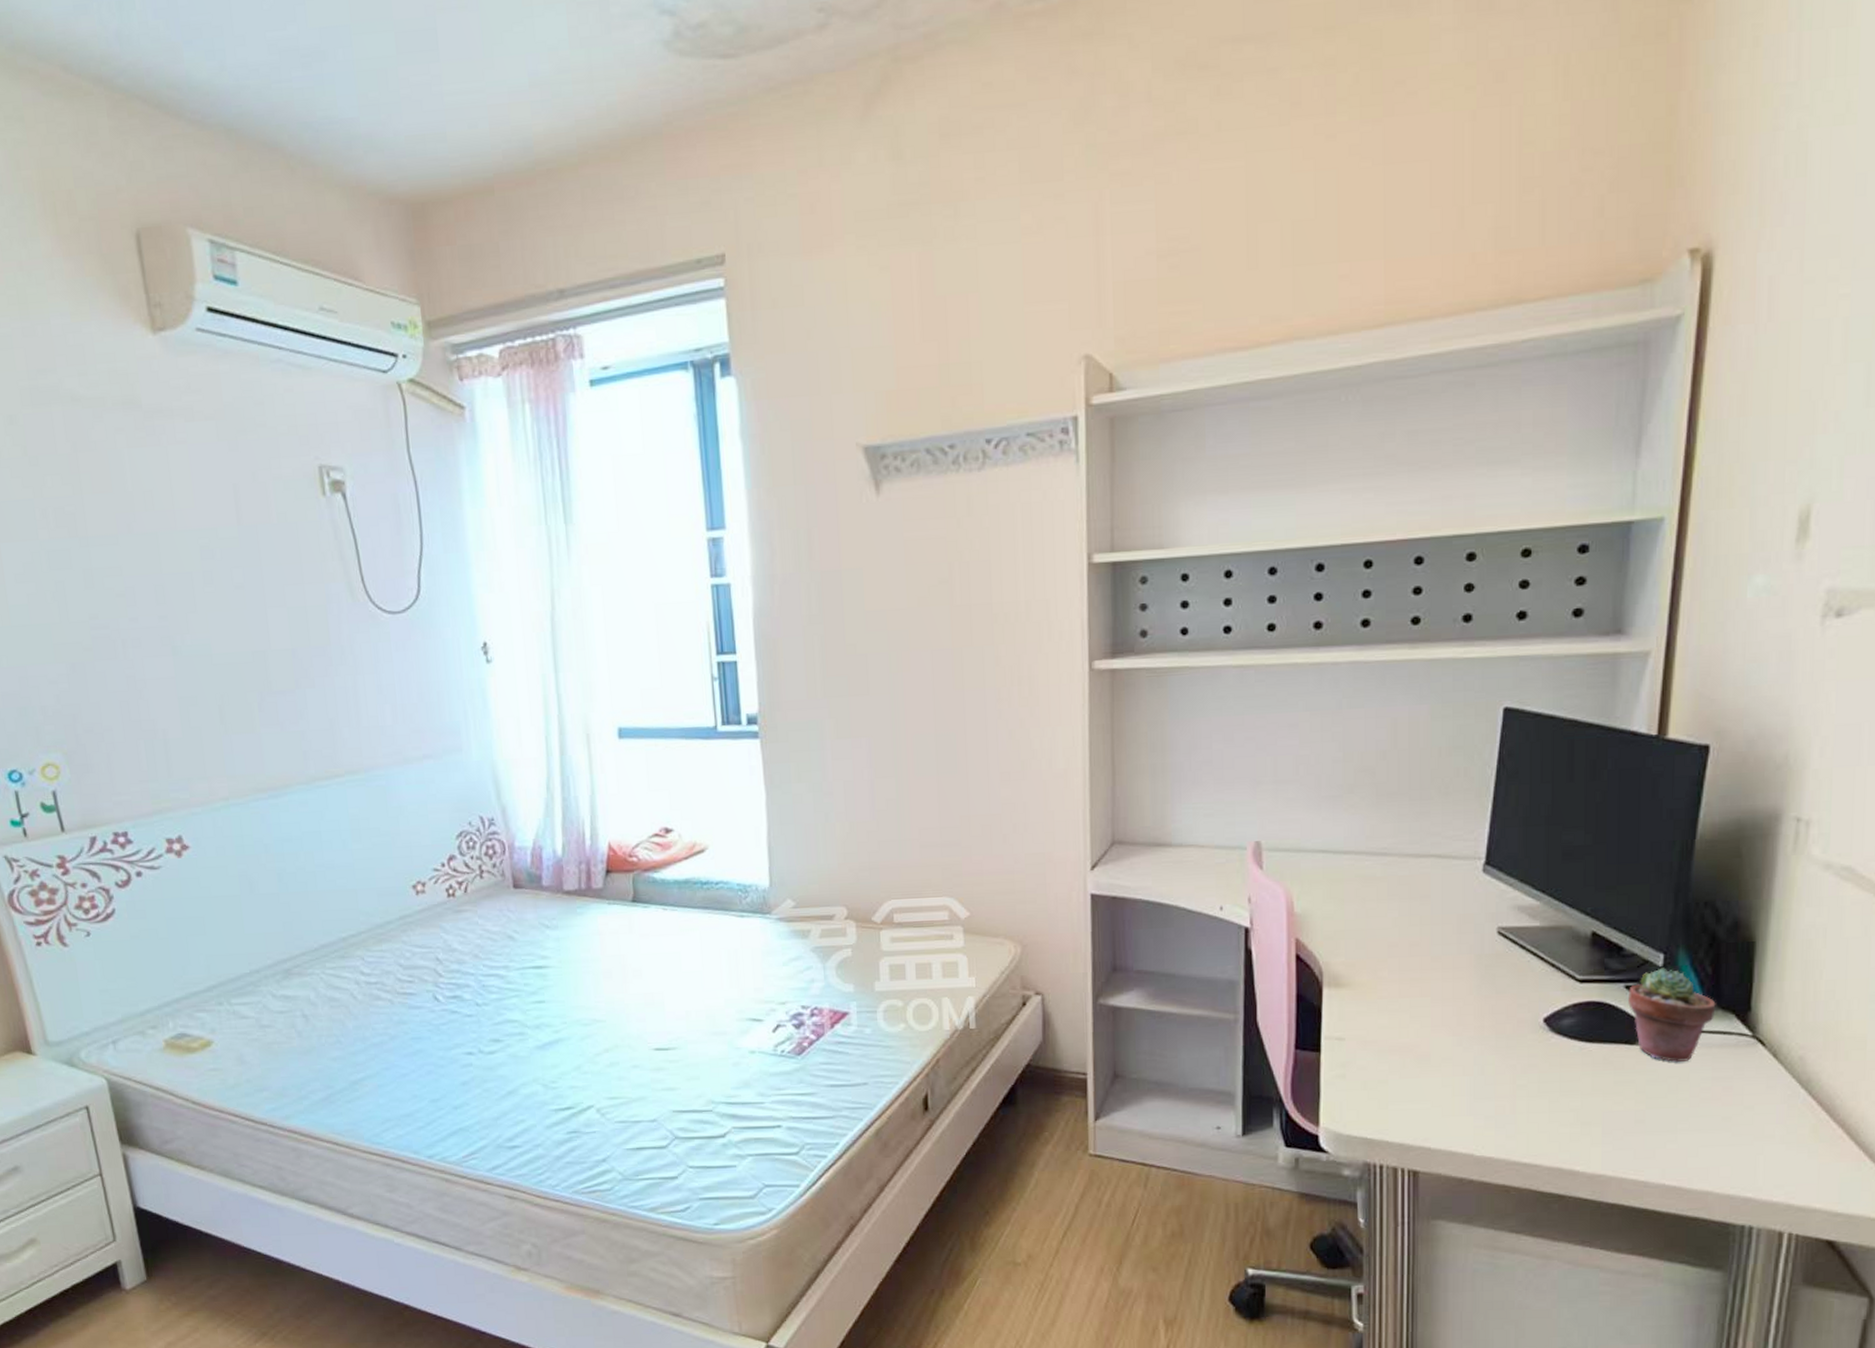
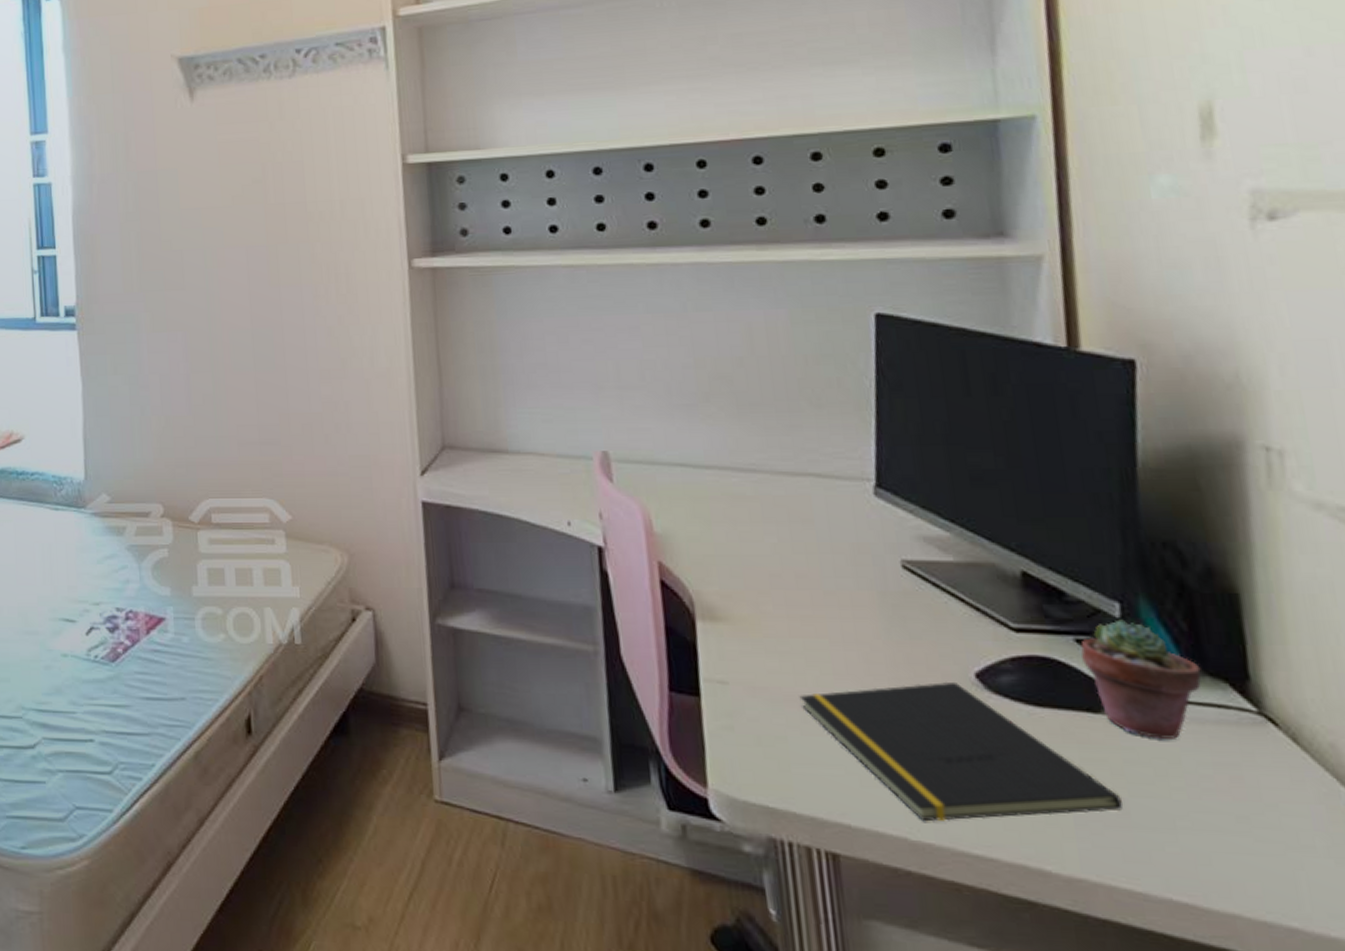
notepad: none [1401,1026,1640,1140] -> present [799,681,1123,822]

